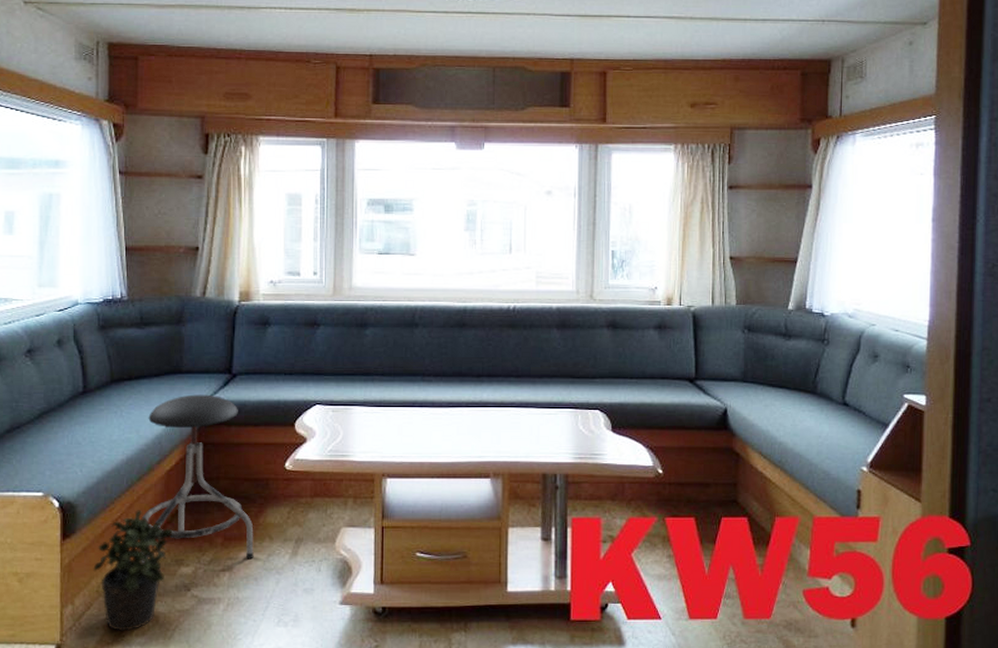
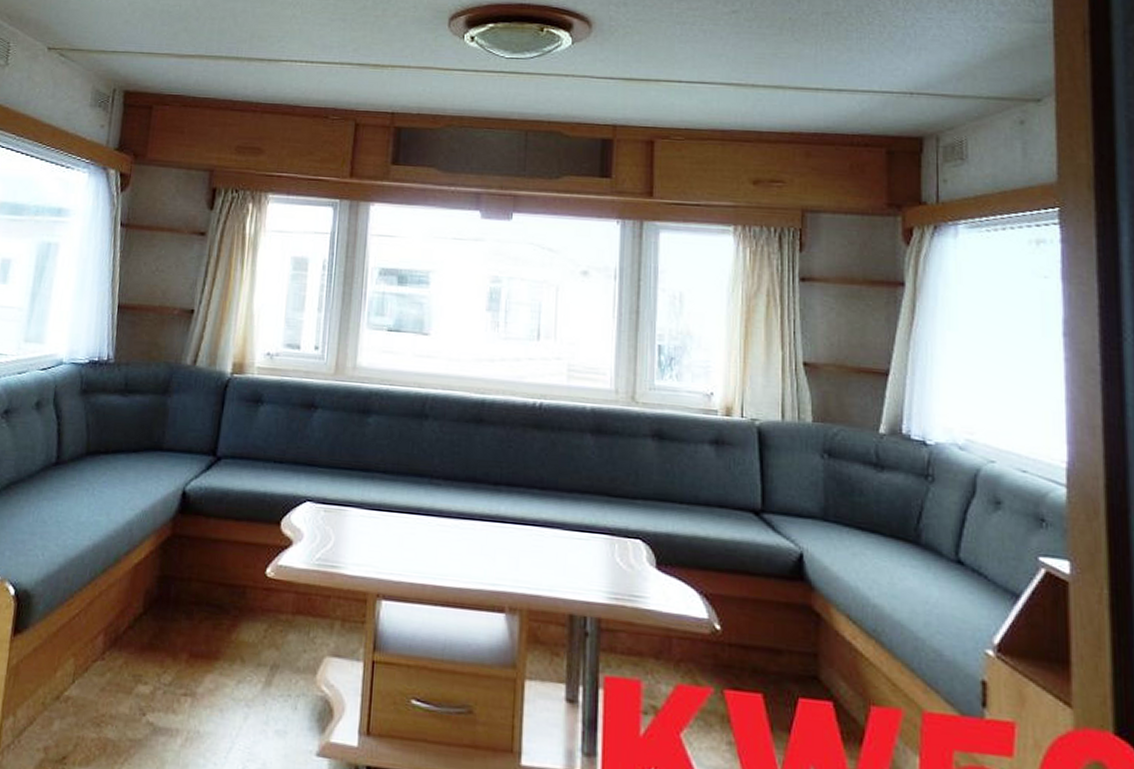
potted plant: present [93,510,173,632] -> none [41,608,134,759]
stool: present [141,394,254,564] -> none [94,476,224,685]

